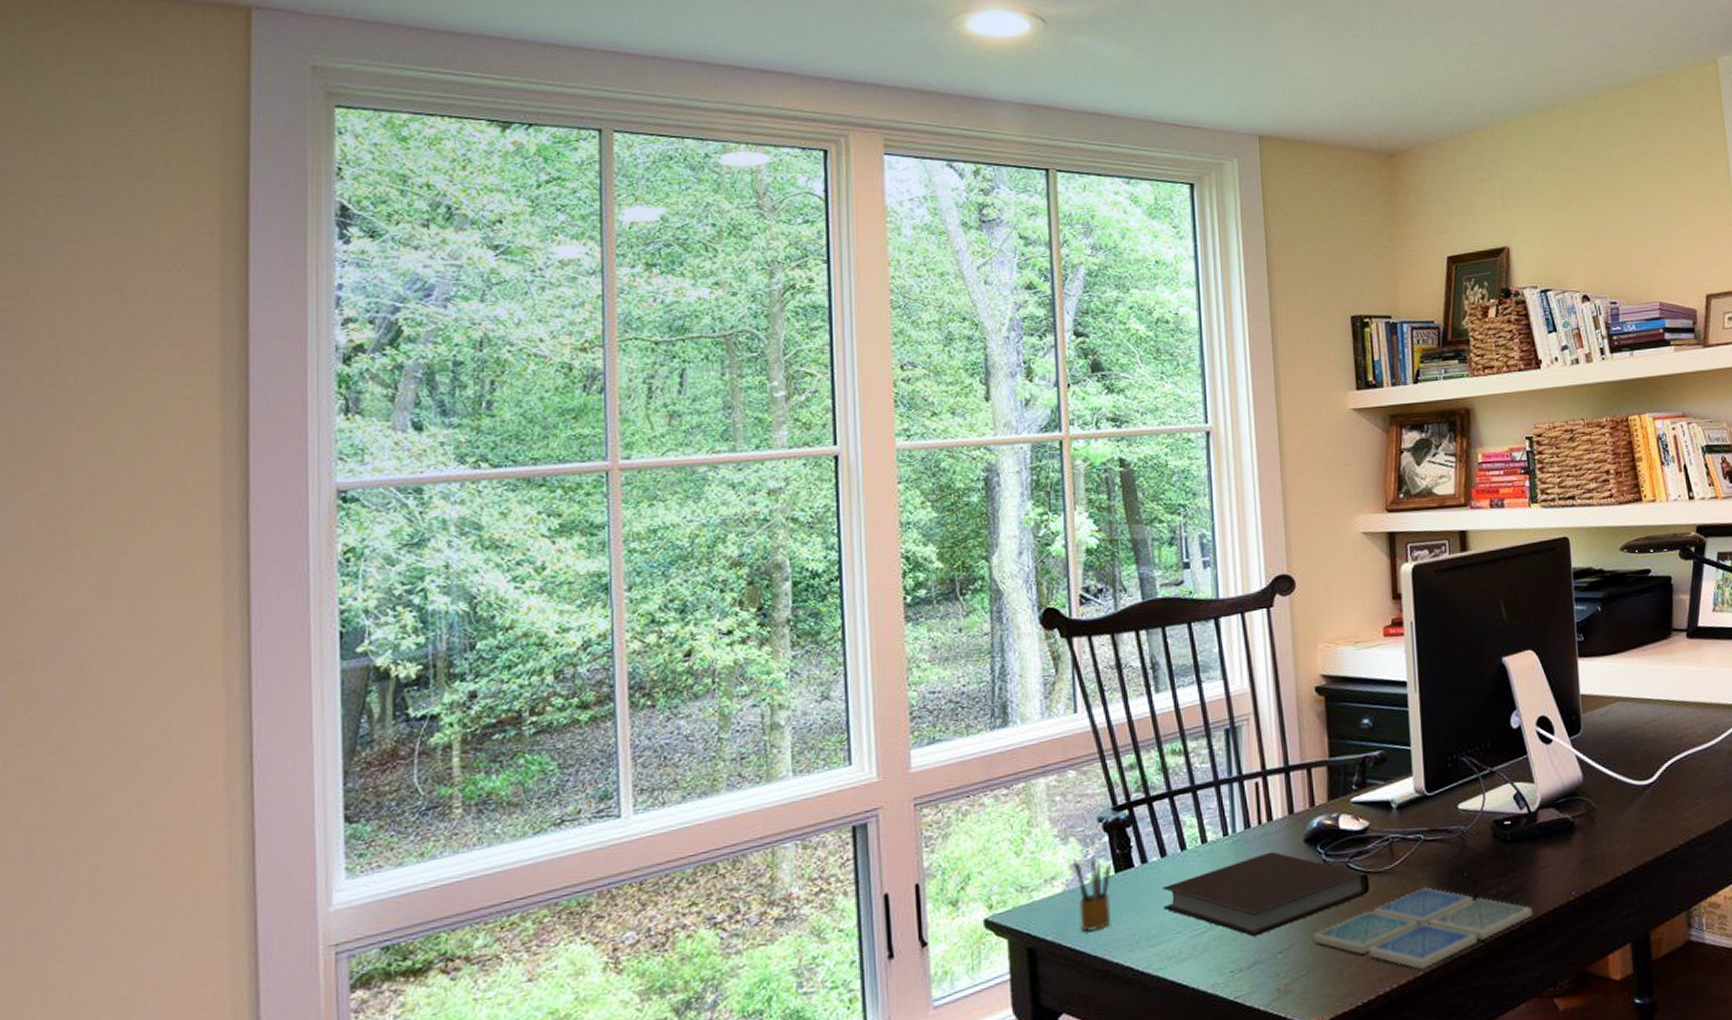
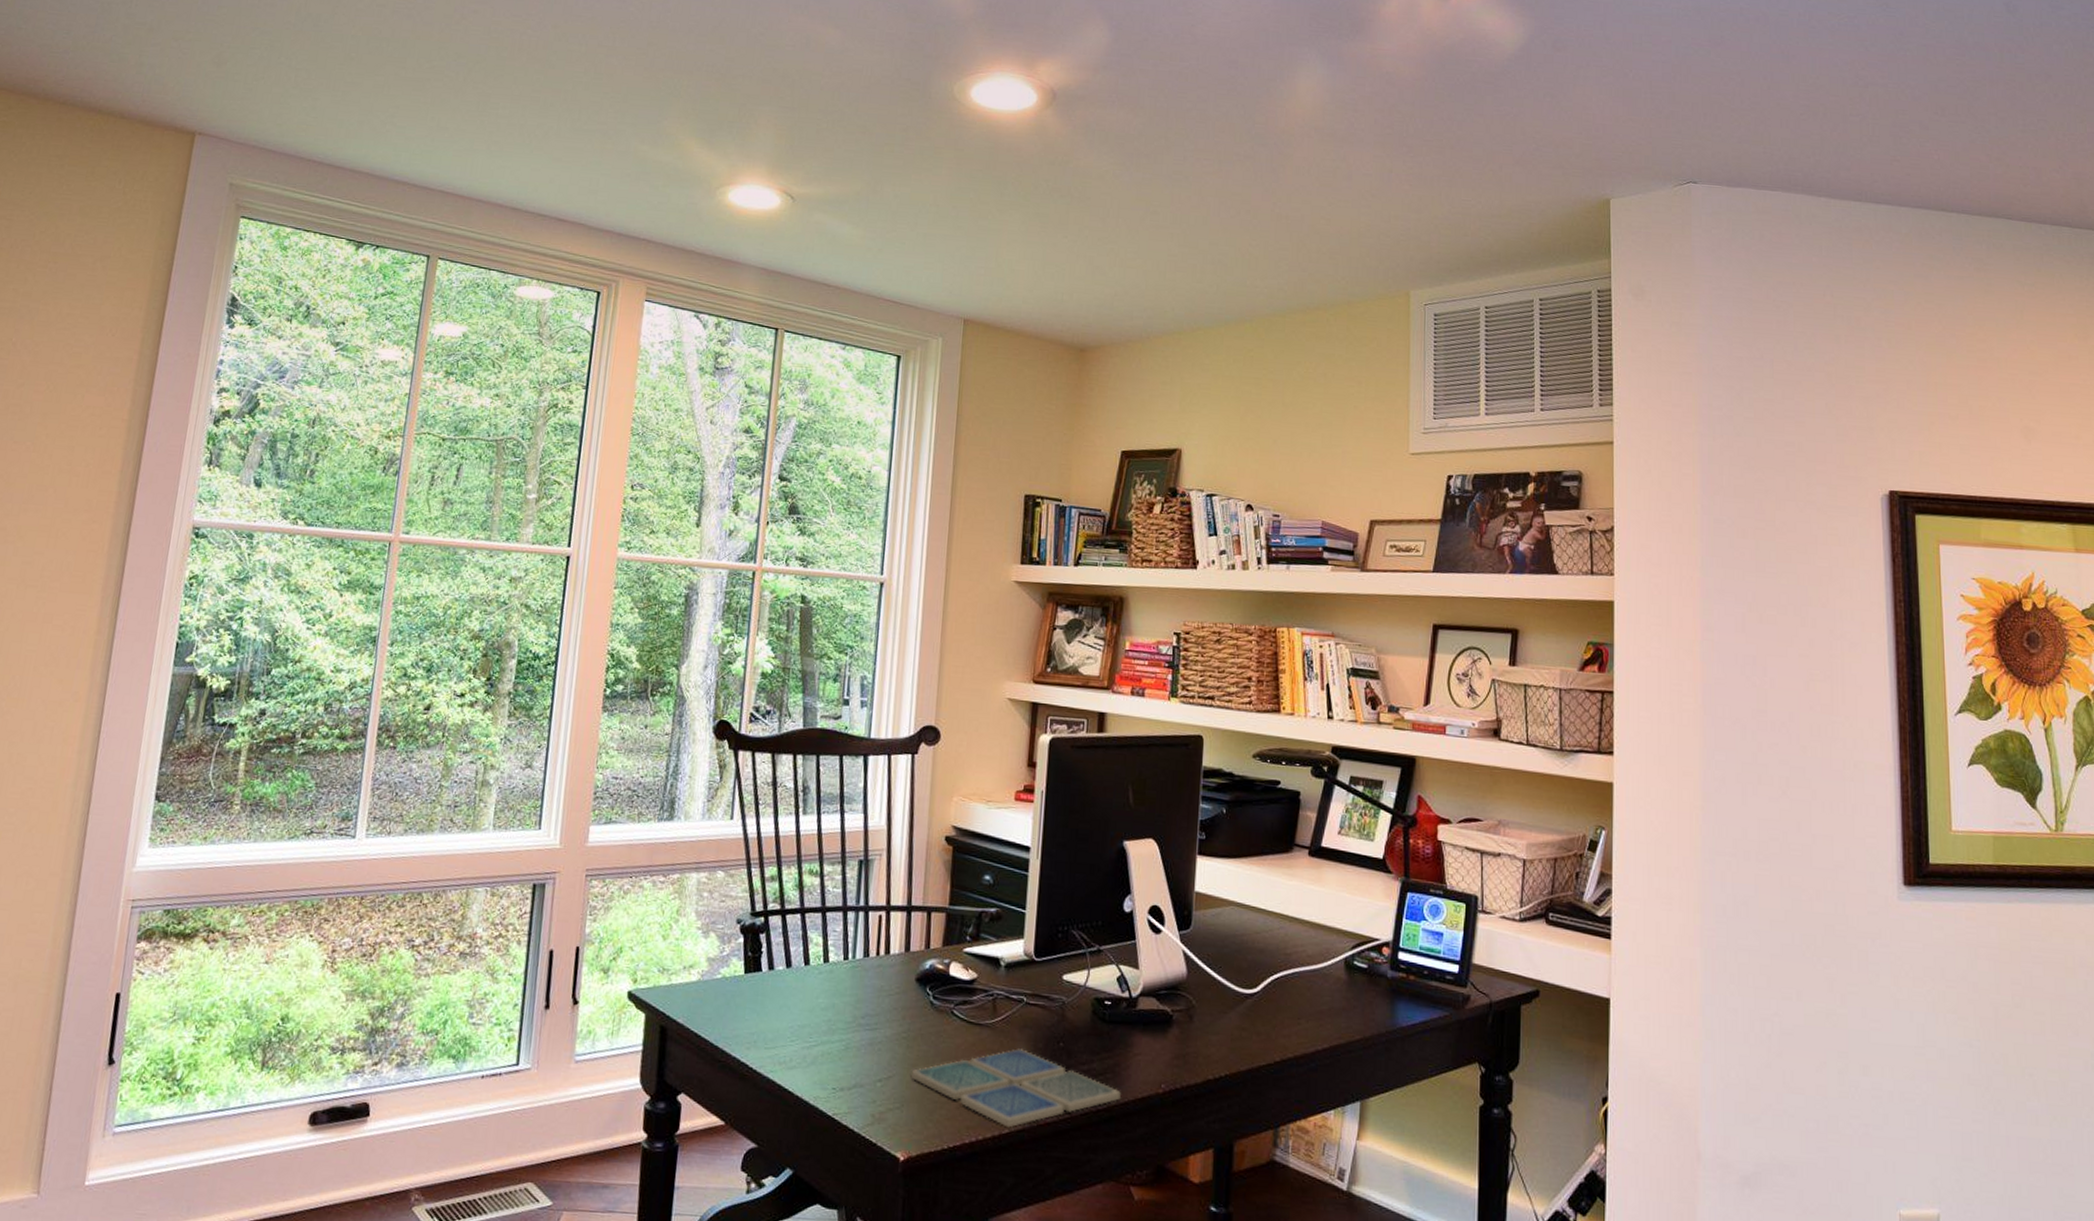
pencil box: present [1072,856,1112,932] -> none [708,952,742,1023]
notebook: present [1162,851,1369,937] -> none [781,983,970,1061]

